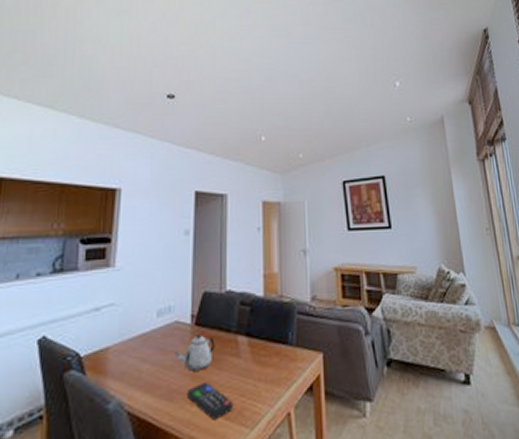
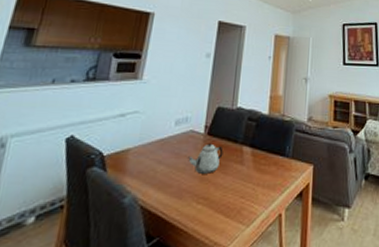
remote control: present [187,382,233,421] -> none [195,184,233,217]

